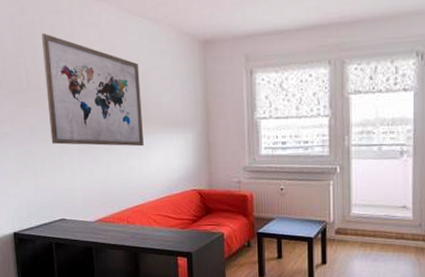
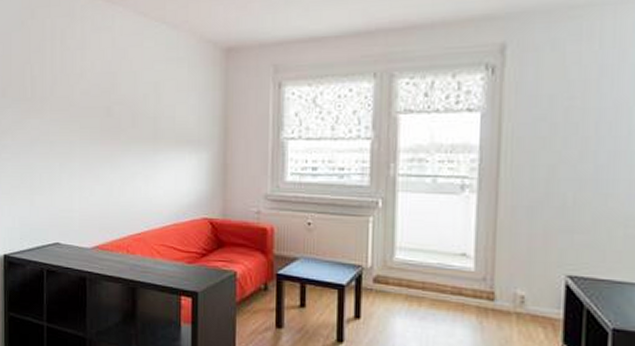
wall art: present [41,33,144,147] -> none [50,38,153,166]

